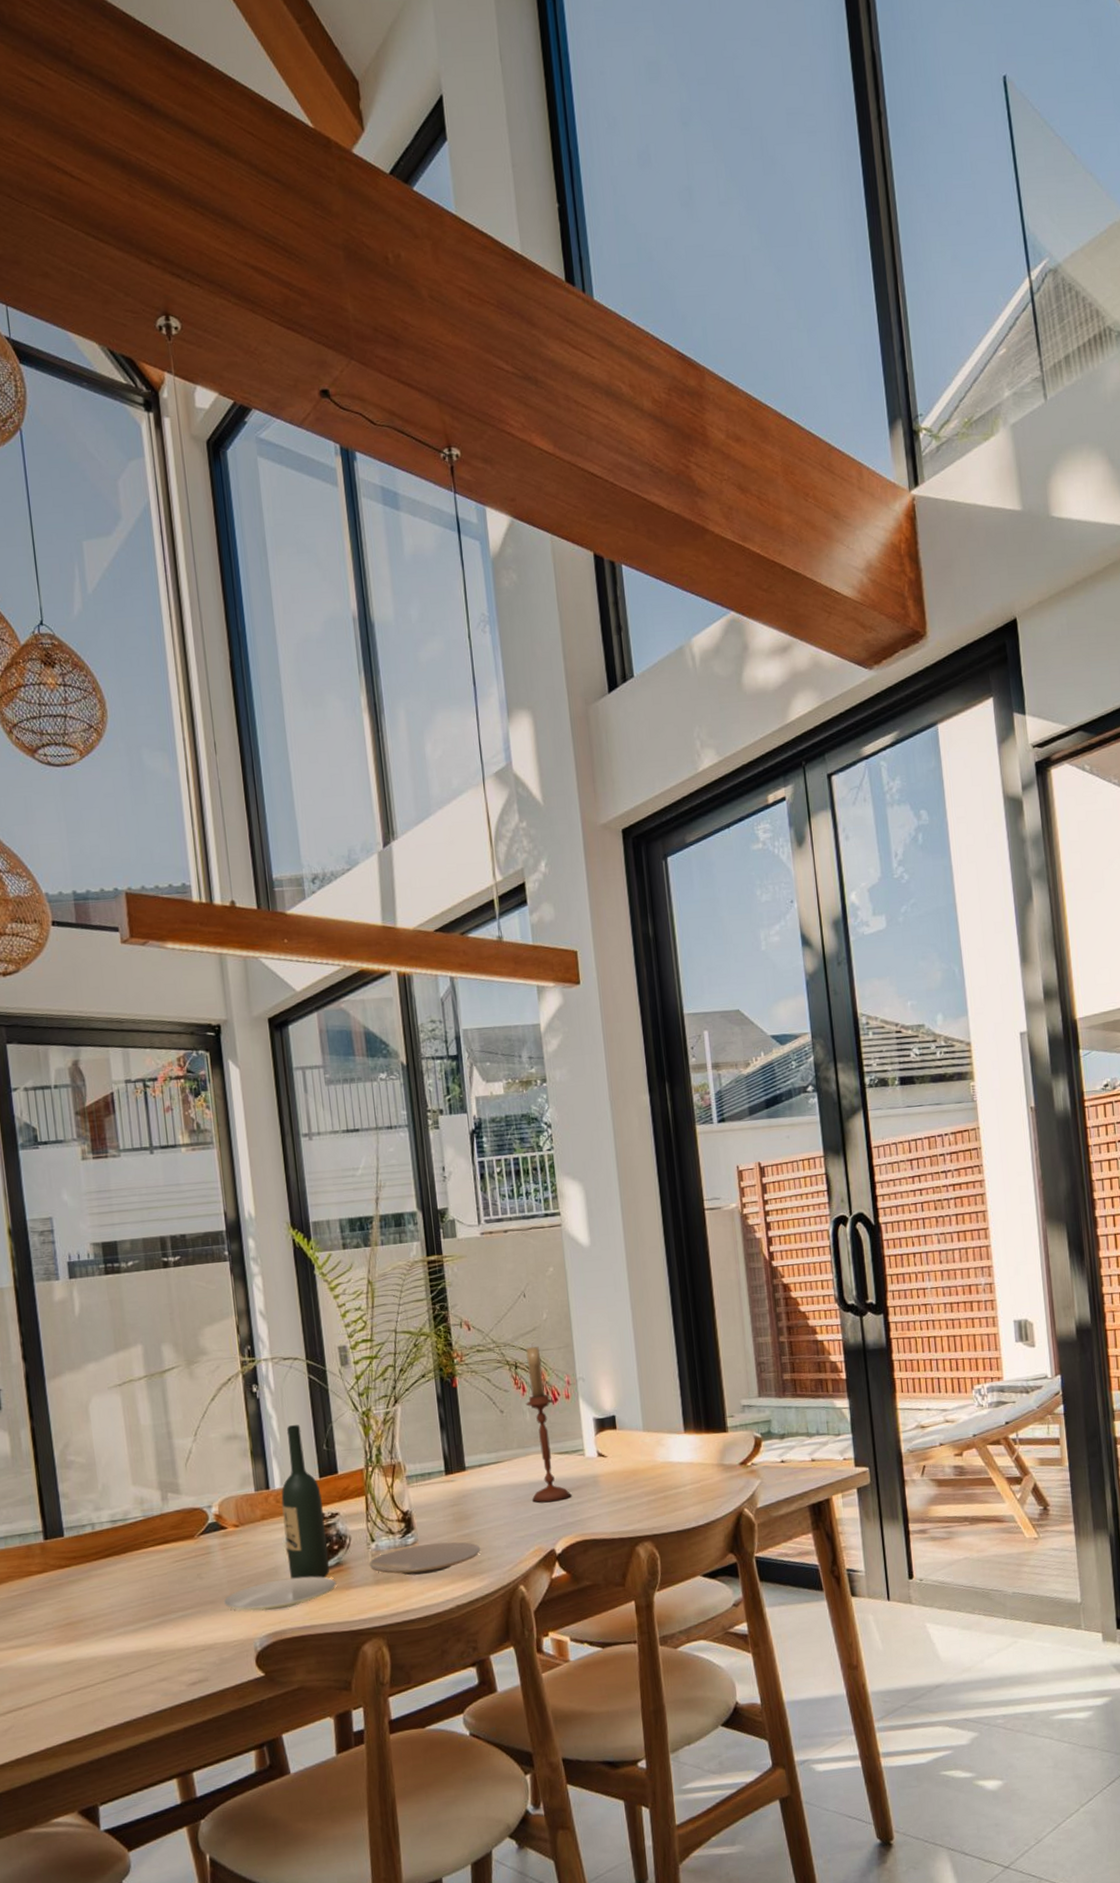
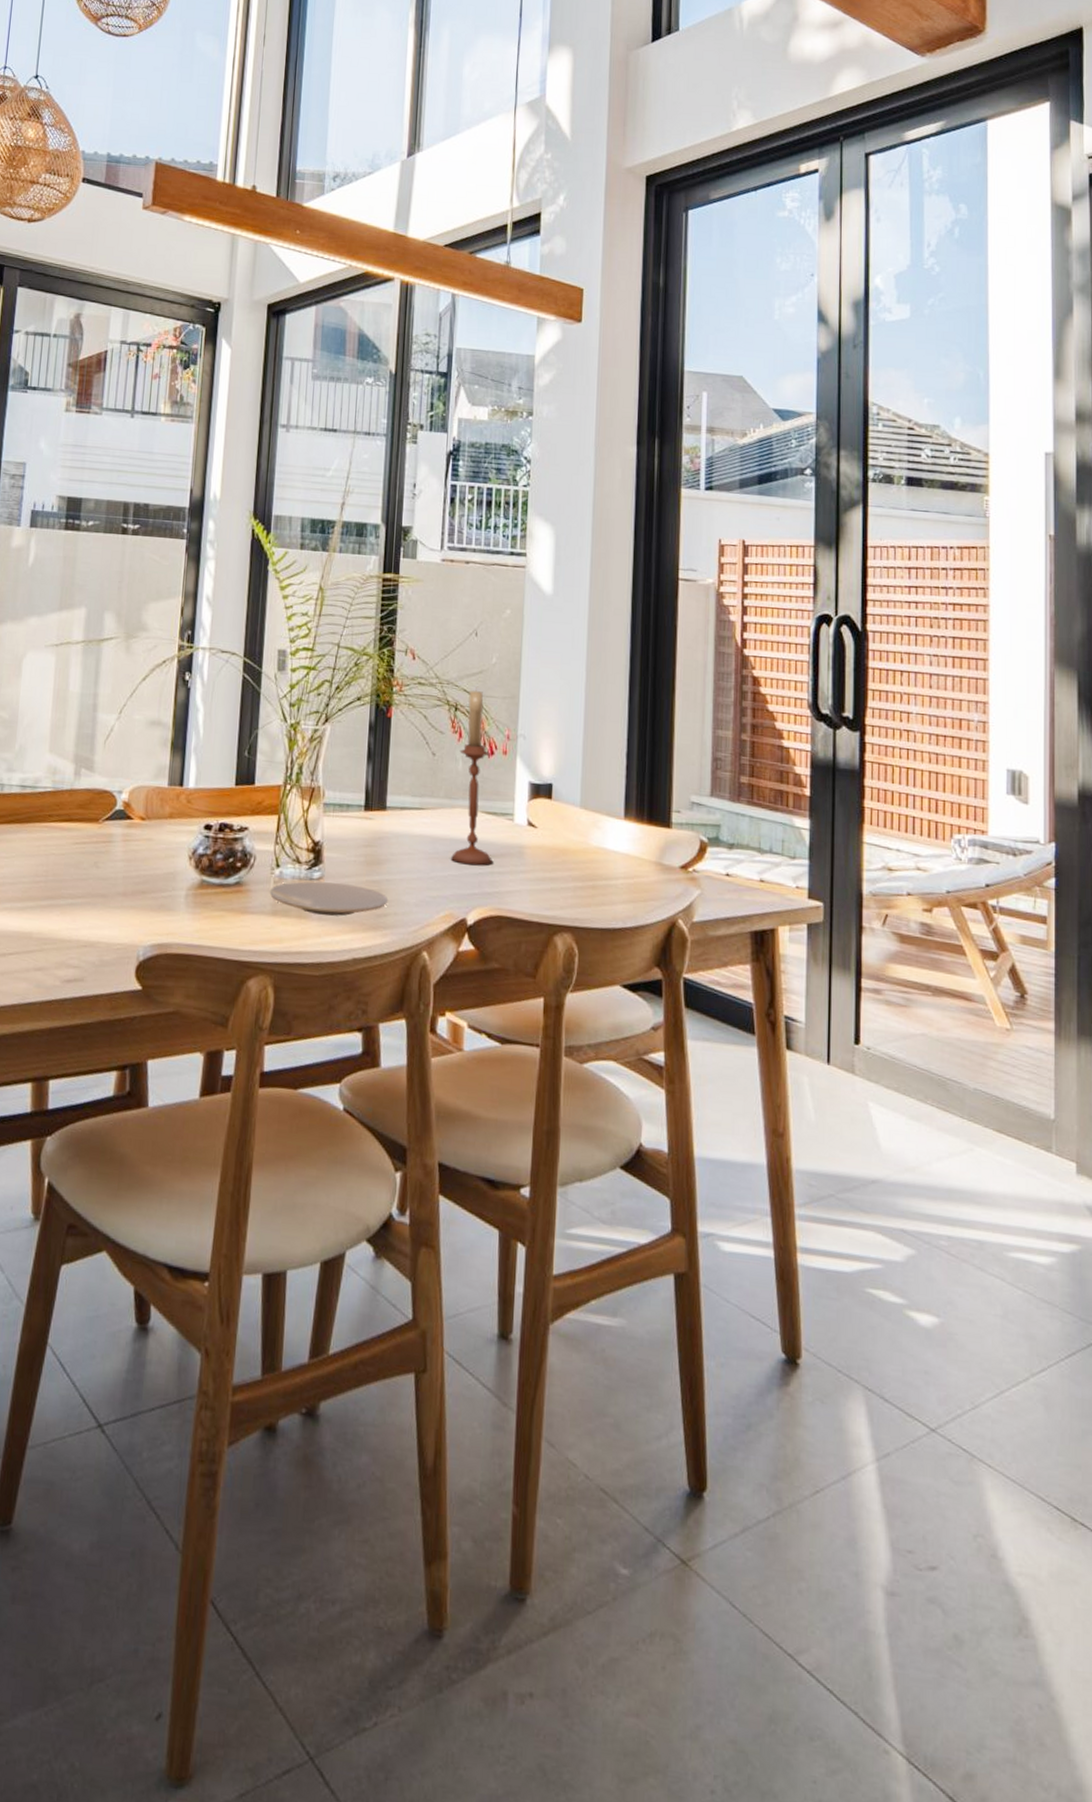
plate: present [223,1576,337,1611] -> none [115,886,233,920]
wine bottle: present [281,1424,329,1579] -> none [186,722,234,895]

